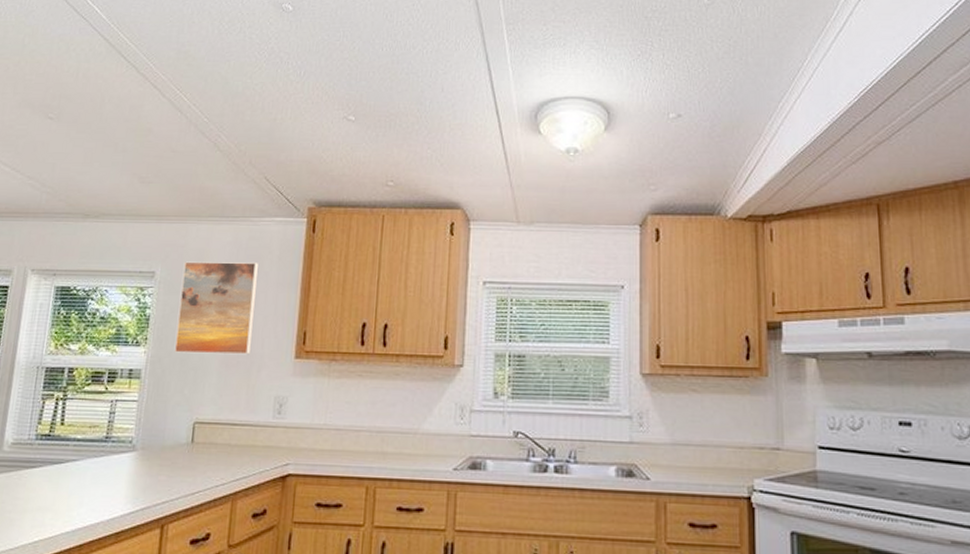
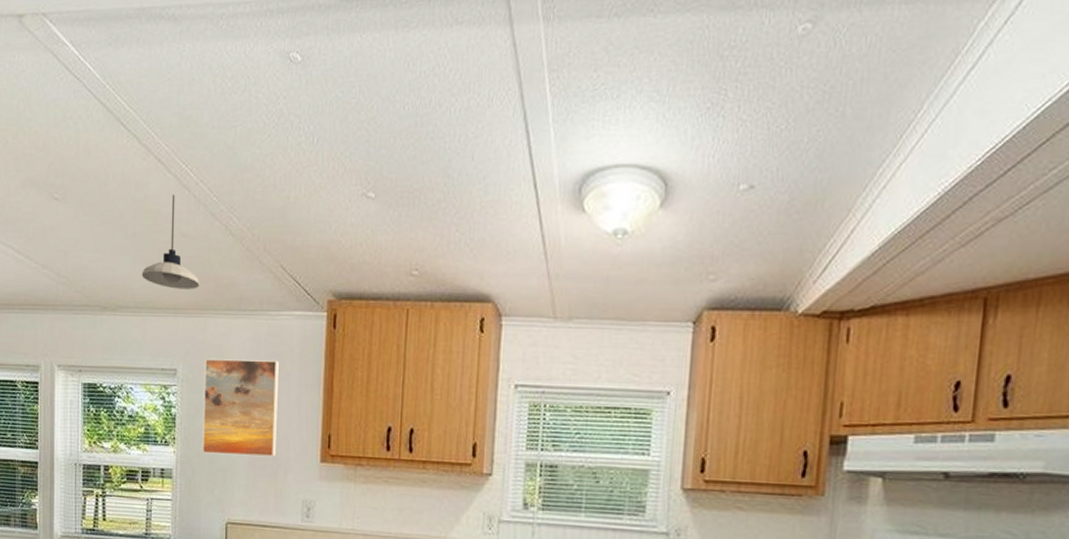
pendant light: none [128,116,185,198] -> present [141,195,200,289]

